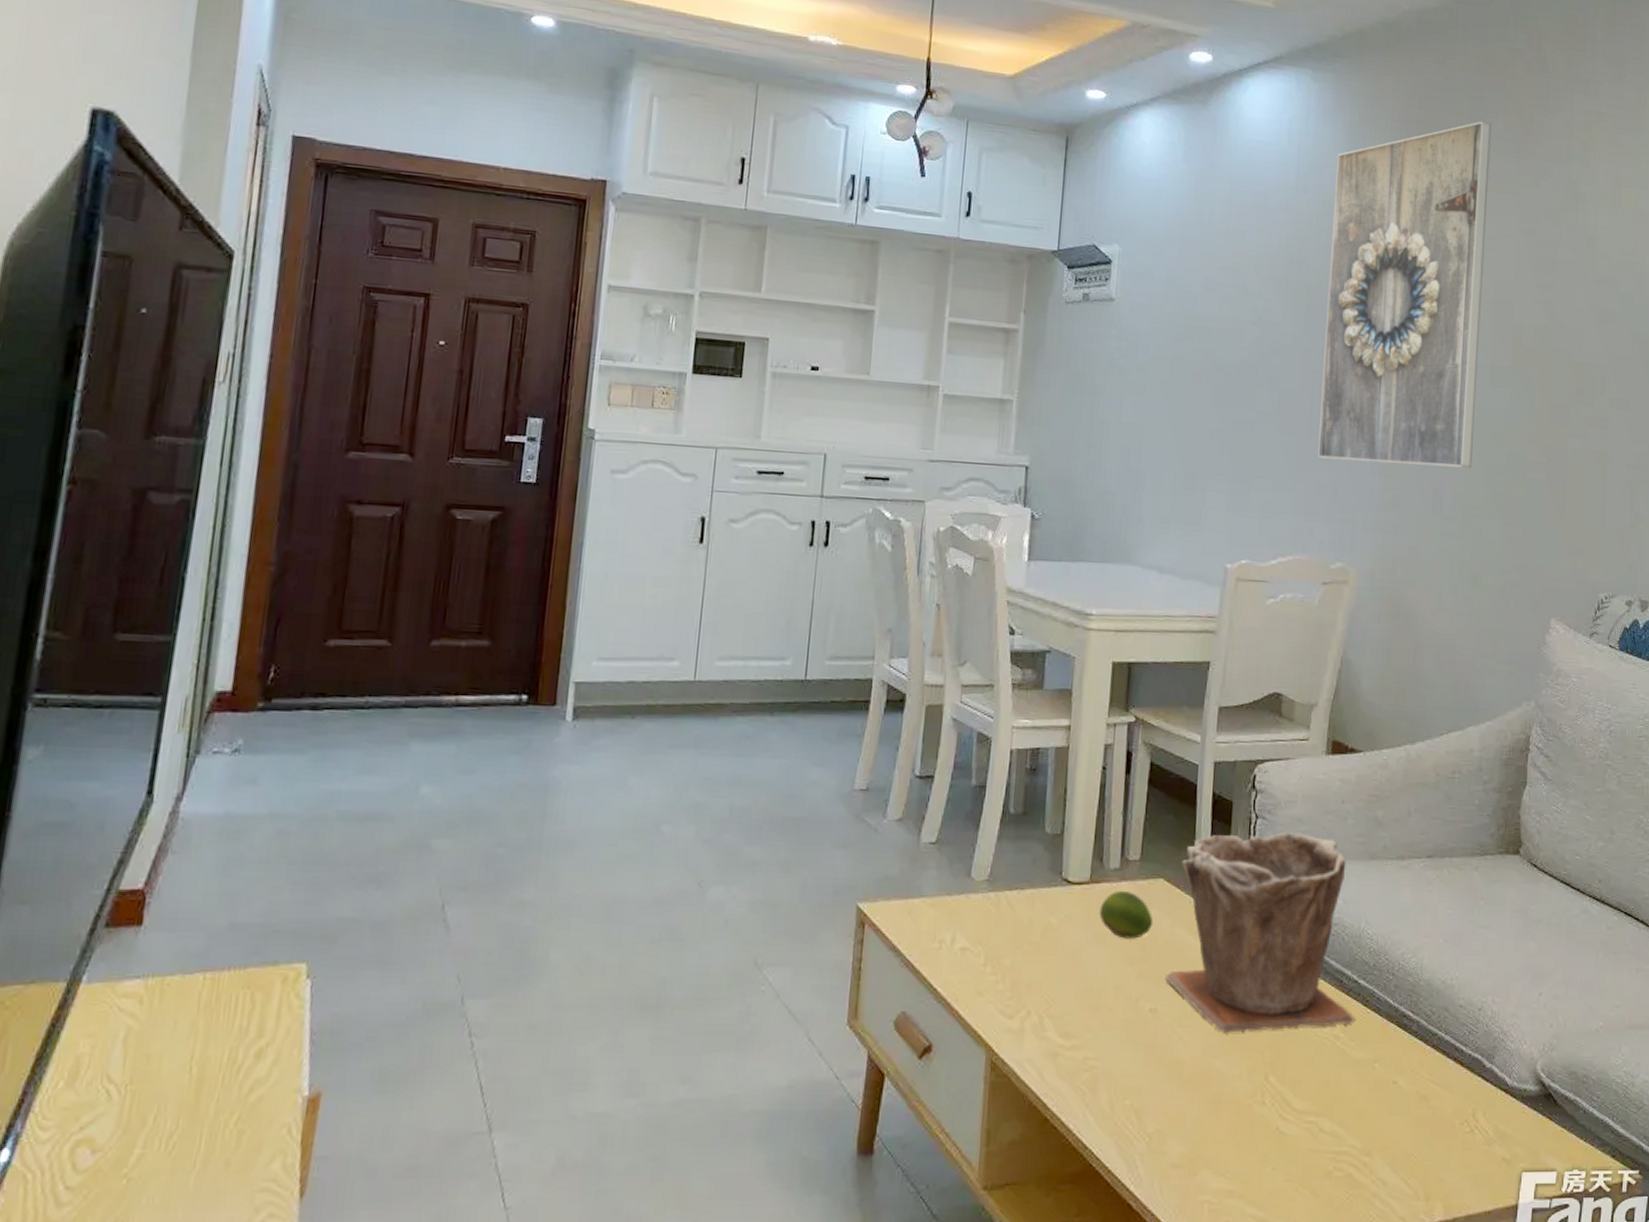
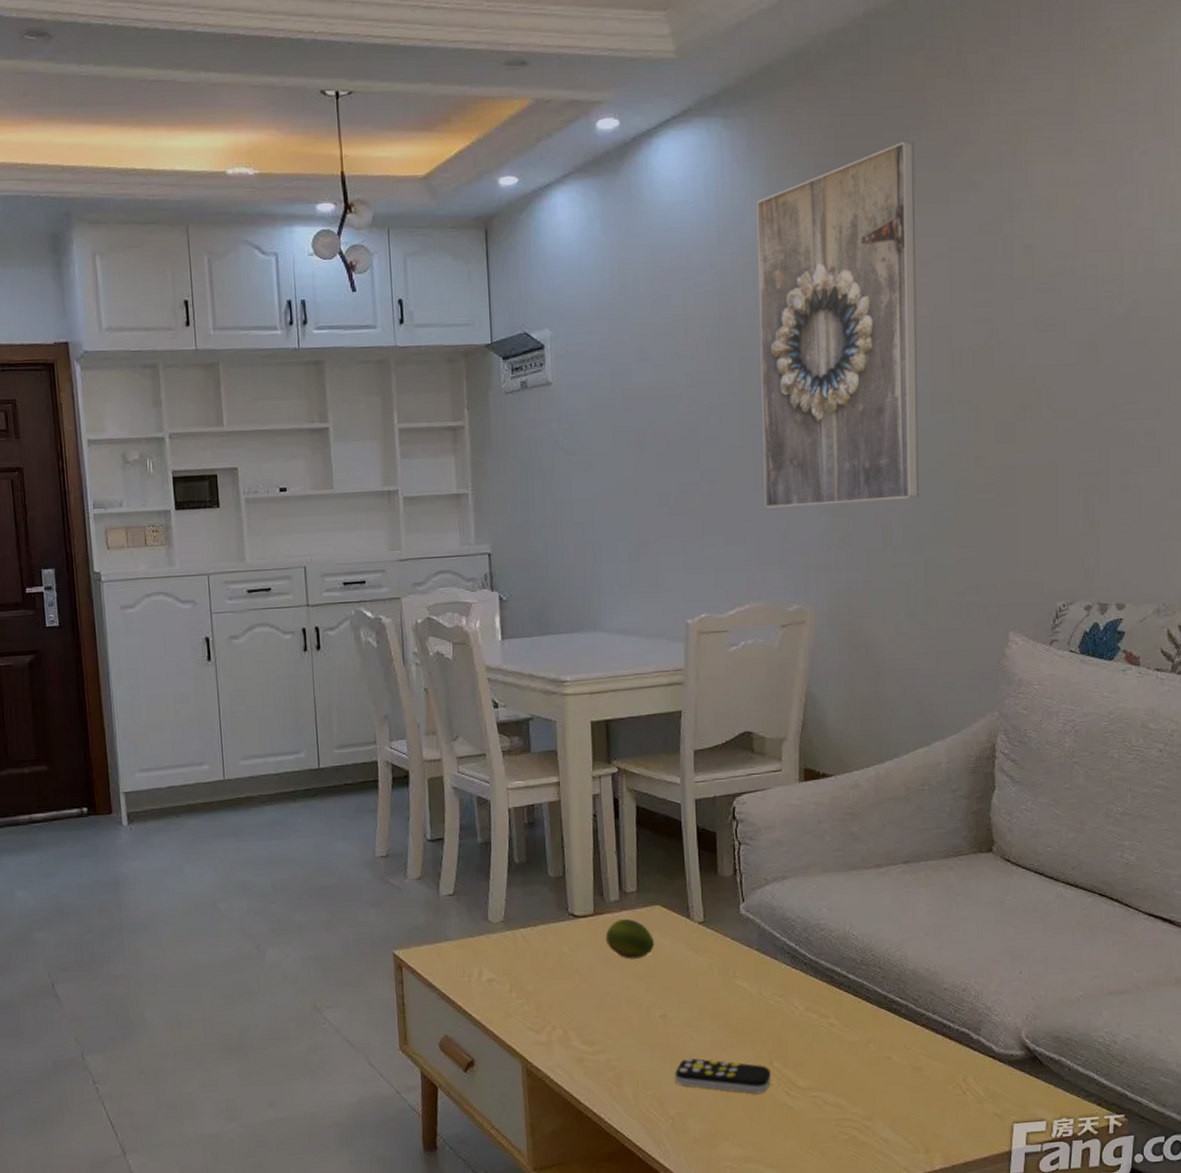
remote control: none [1158,1063,1265,1114] -> present [675,1058,771,1094]
plant pot: present [1165,831,1355,1033] -> none [671,853,848,1029]

